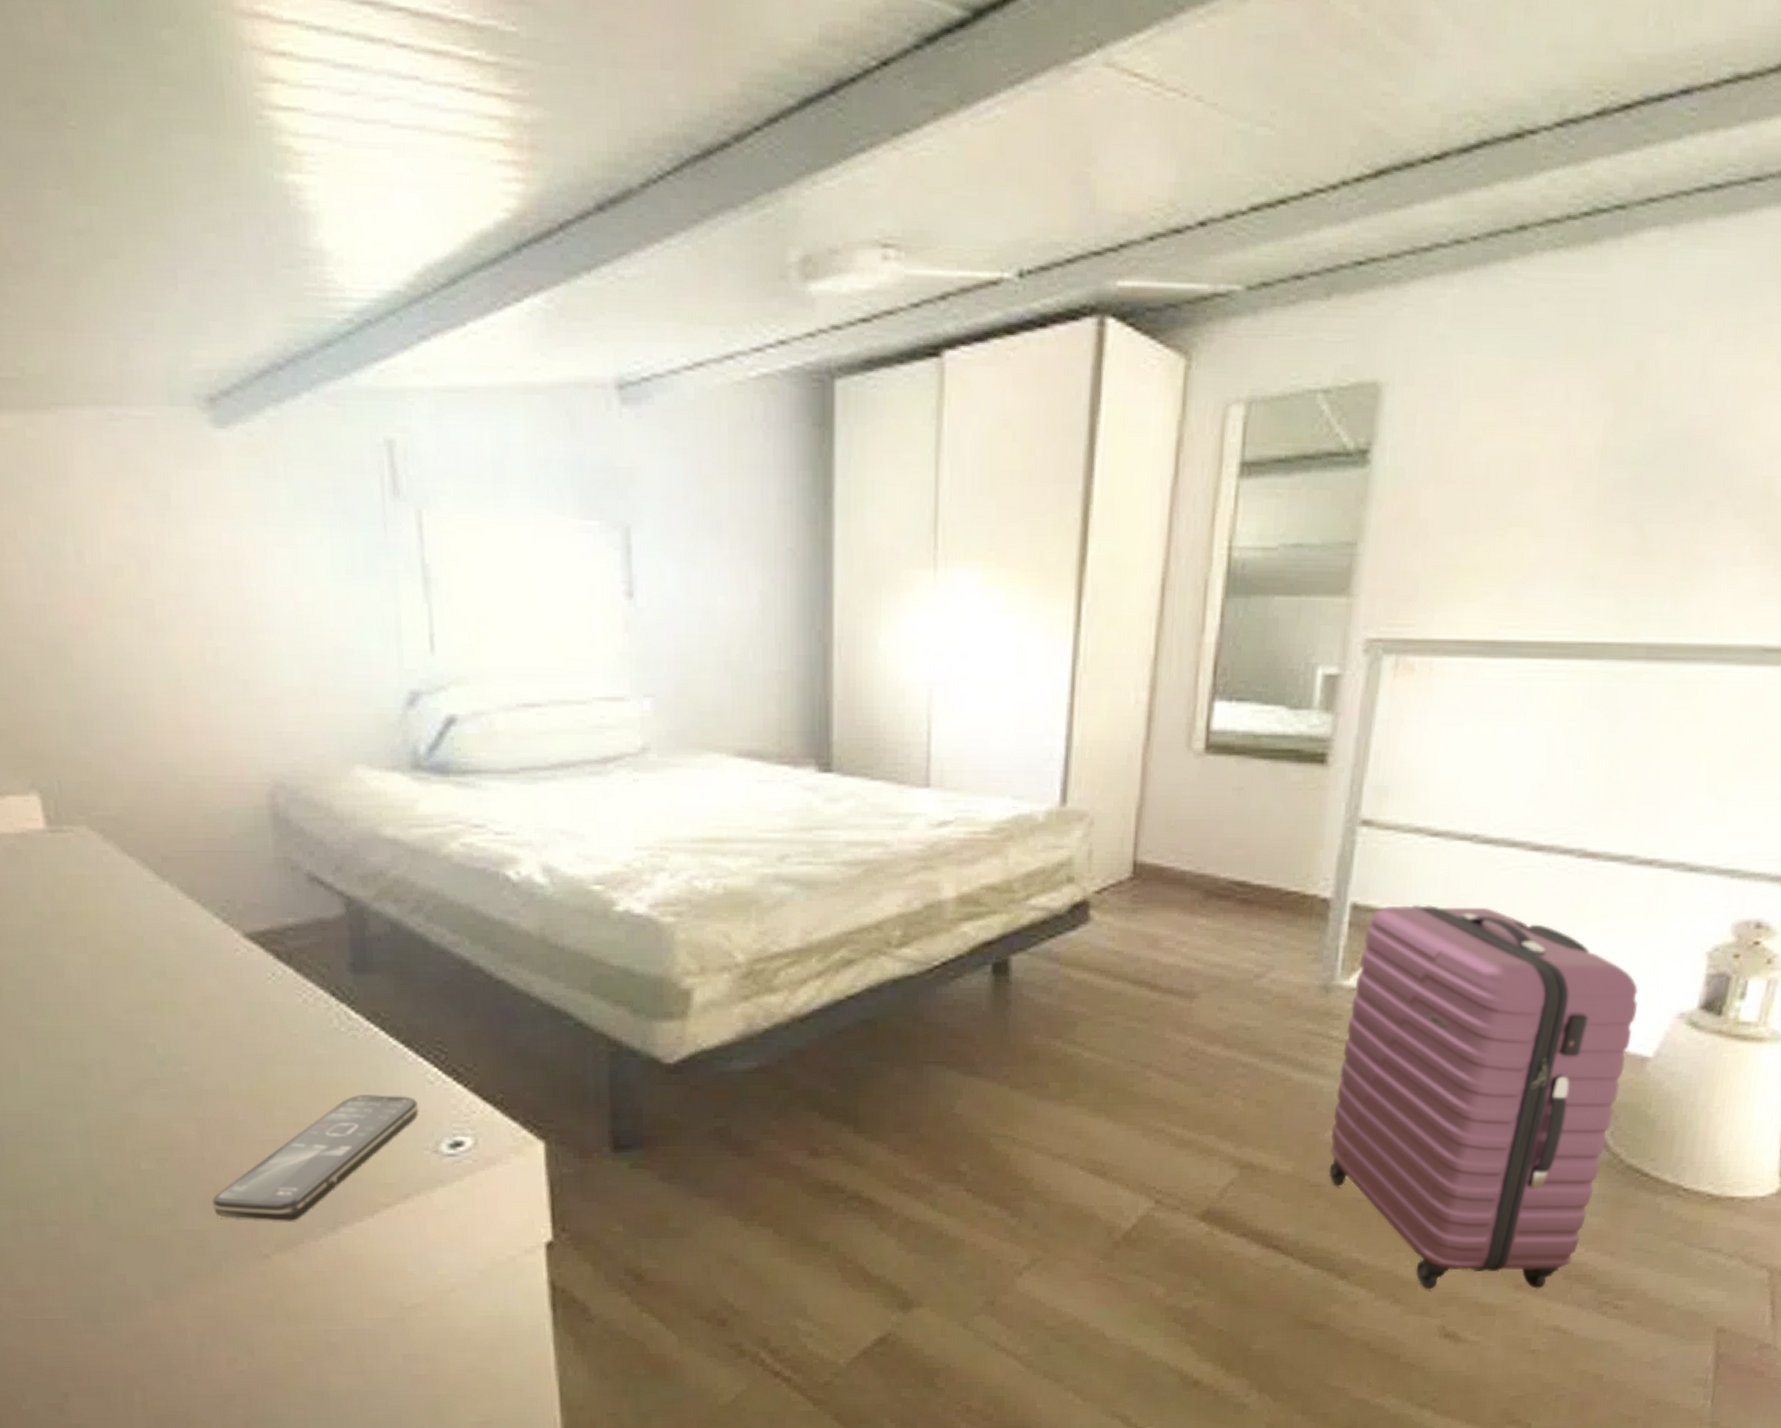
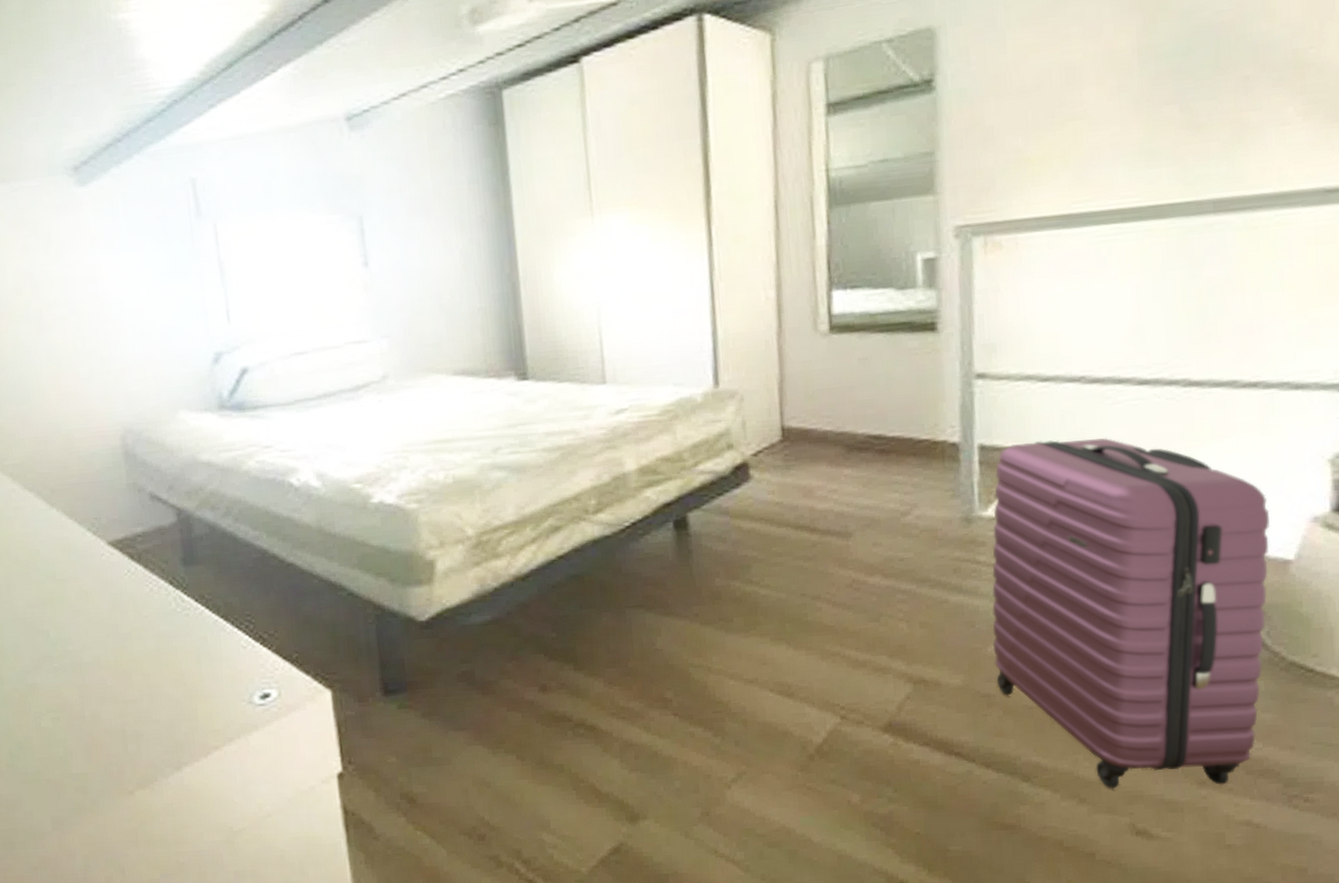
mobile phone: present [212,1095,419,1221] -> none [91,659,237,764]

